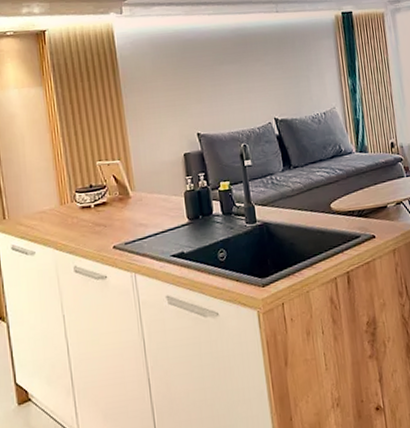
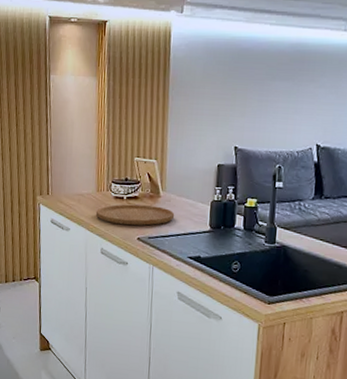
cutting board: none [63,208,149,237] -> present [96,204,175,226]

